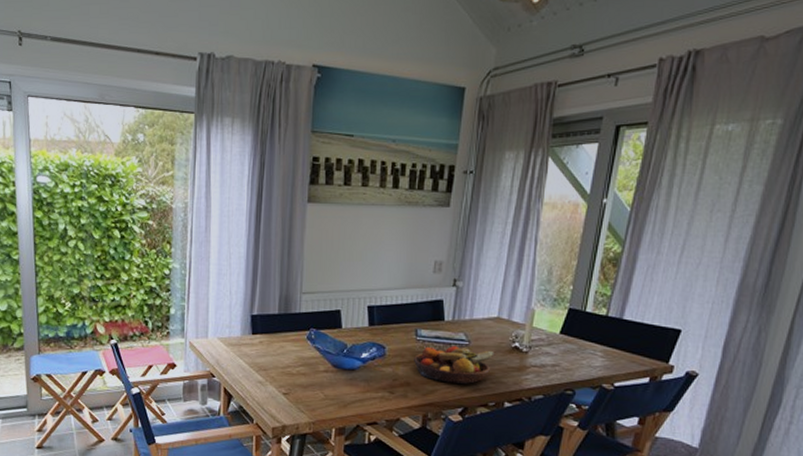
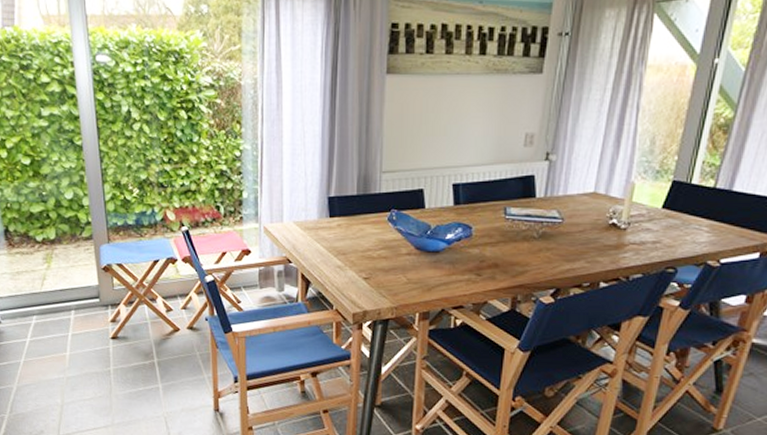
fruit bowl: present [414,346,495,385] -> none [502,224,590,265]

